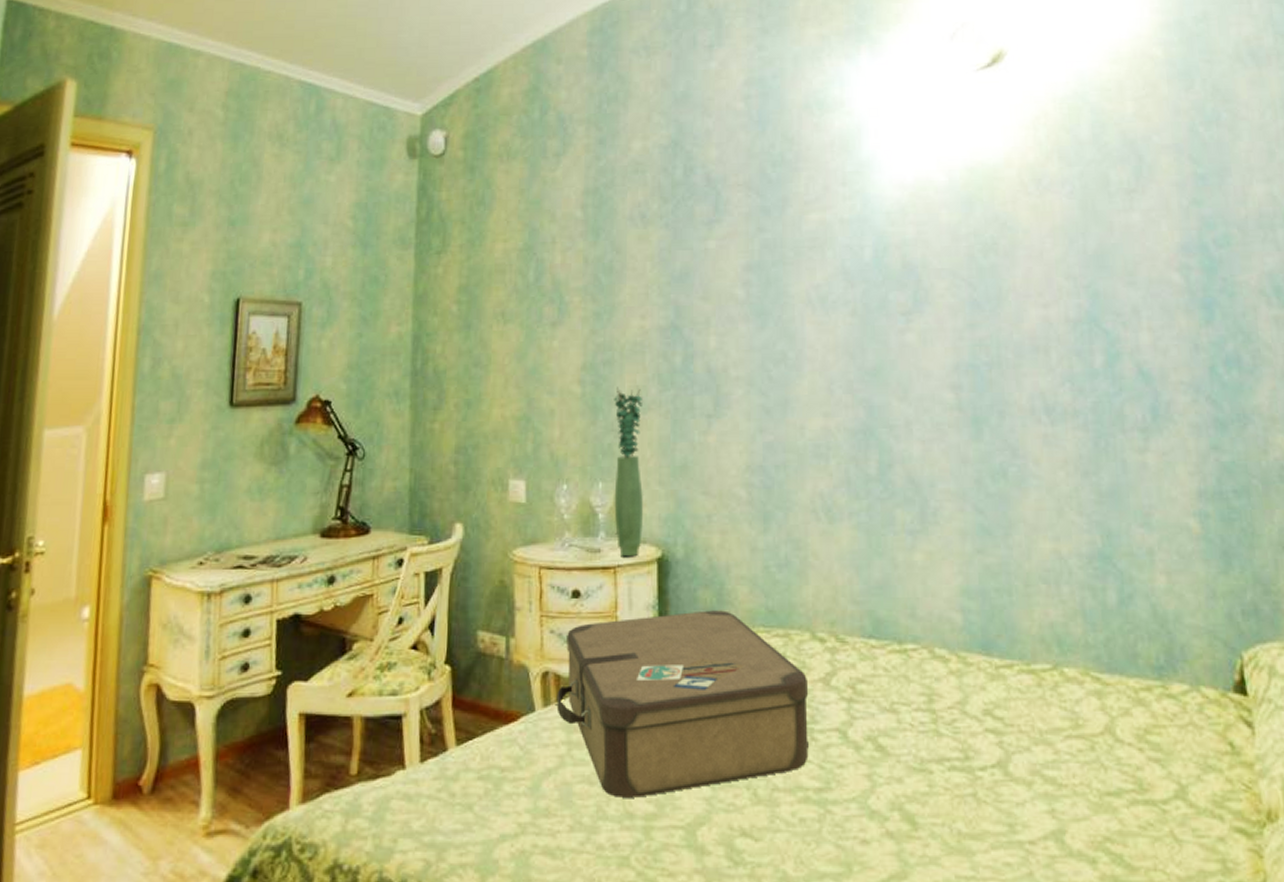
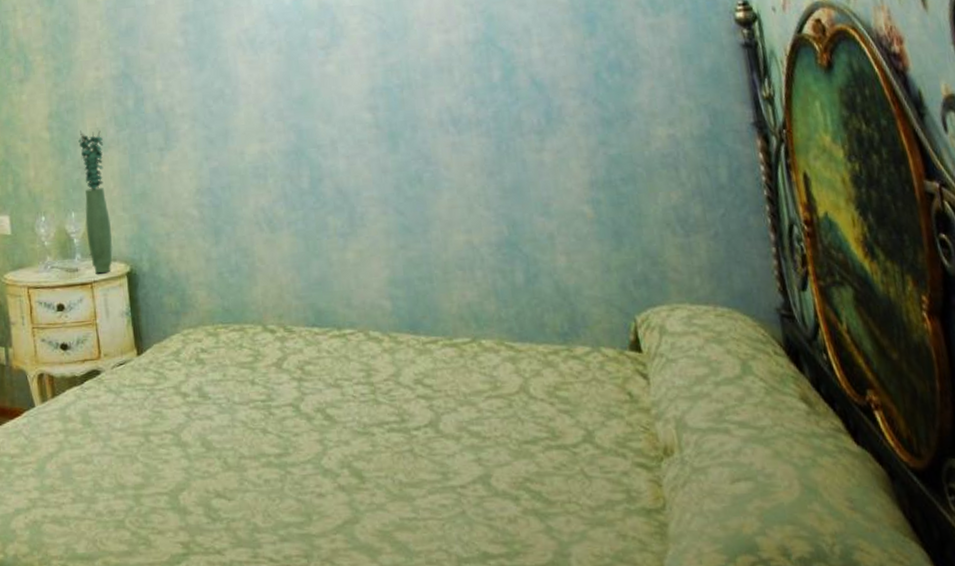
suitcase: present [556,610,809,798] -> none [52,312,268,473]

